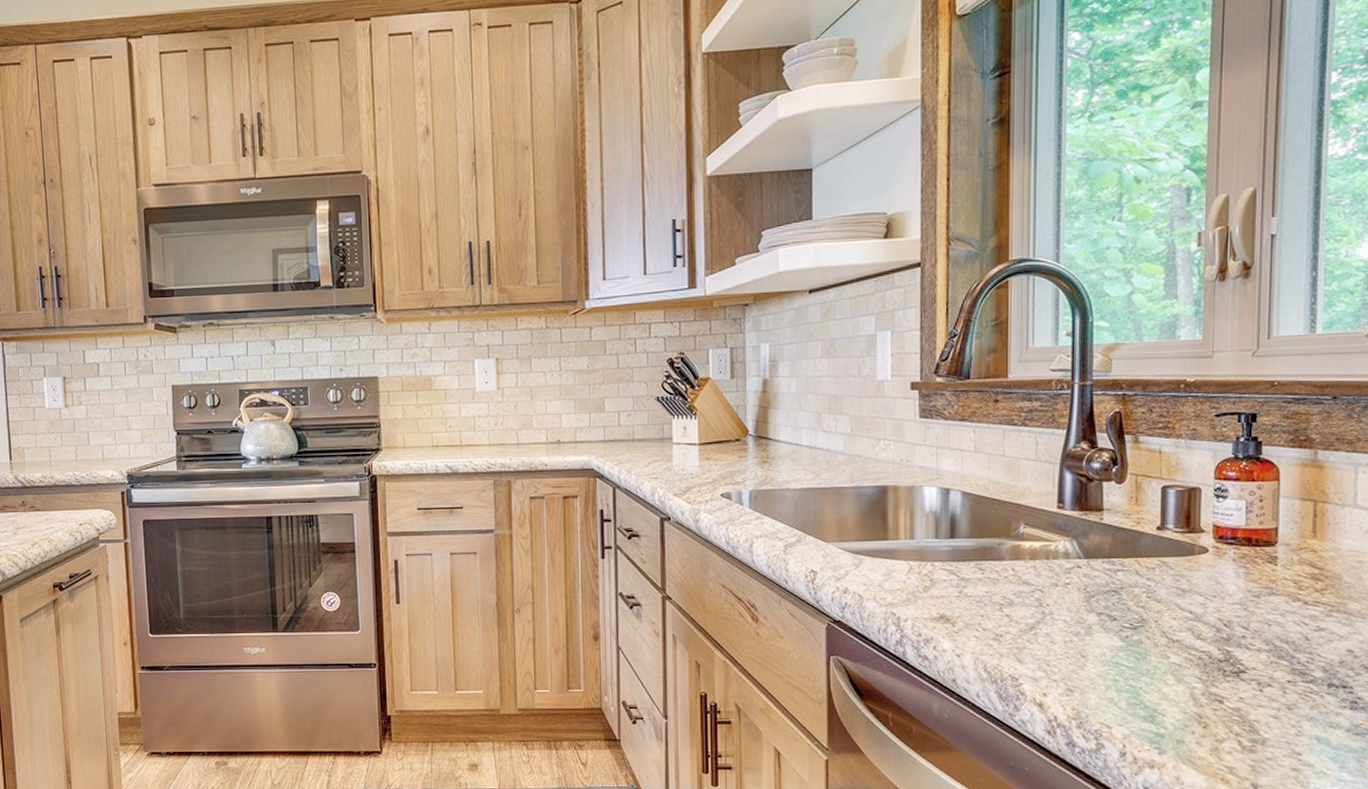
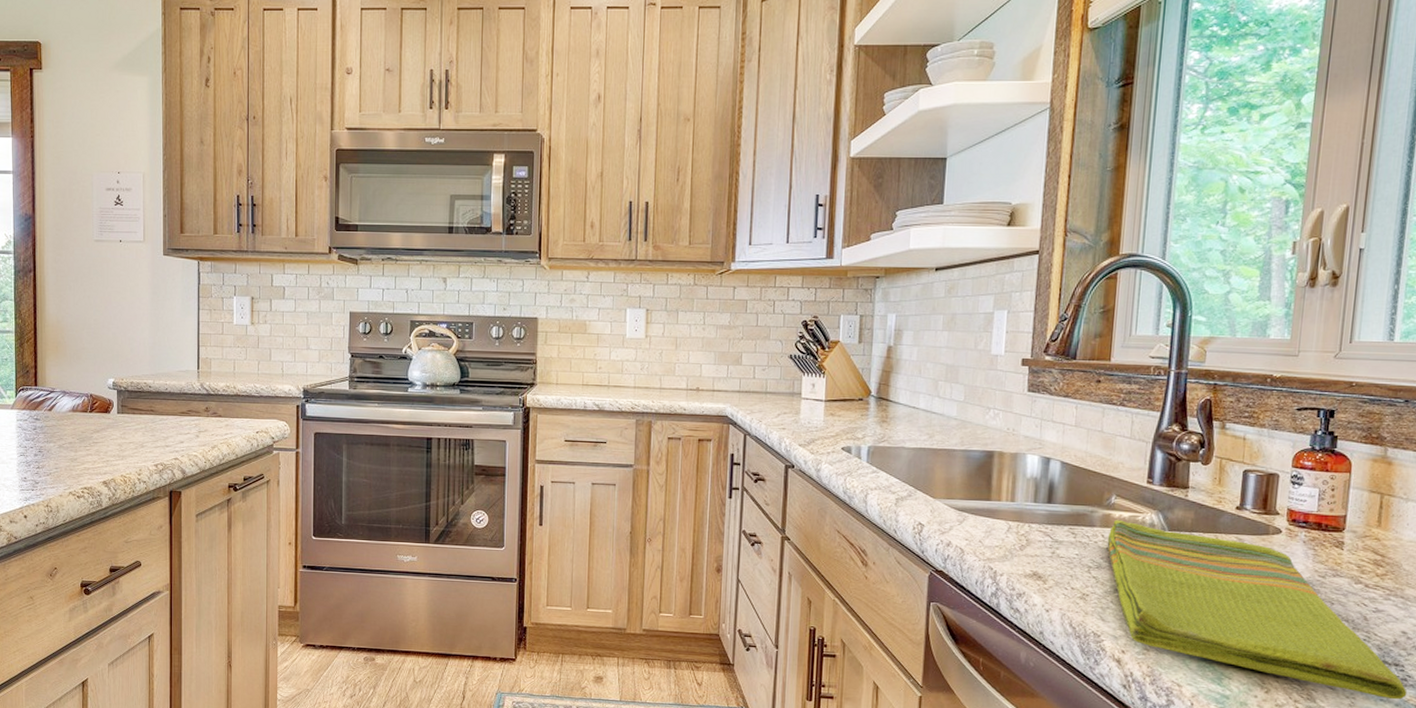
dish towel: none [1018,551,1359,725] -> present [1107,520,1407,700]

